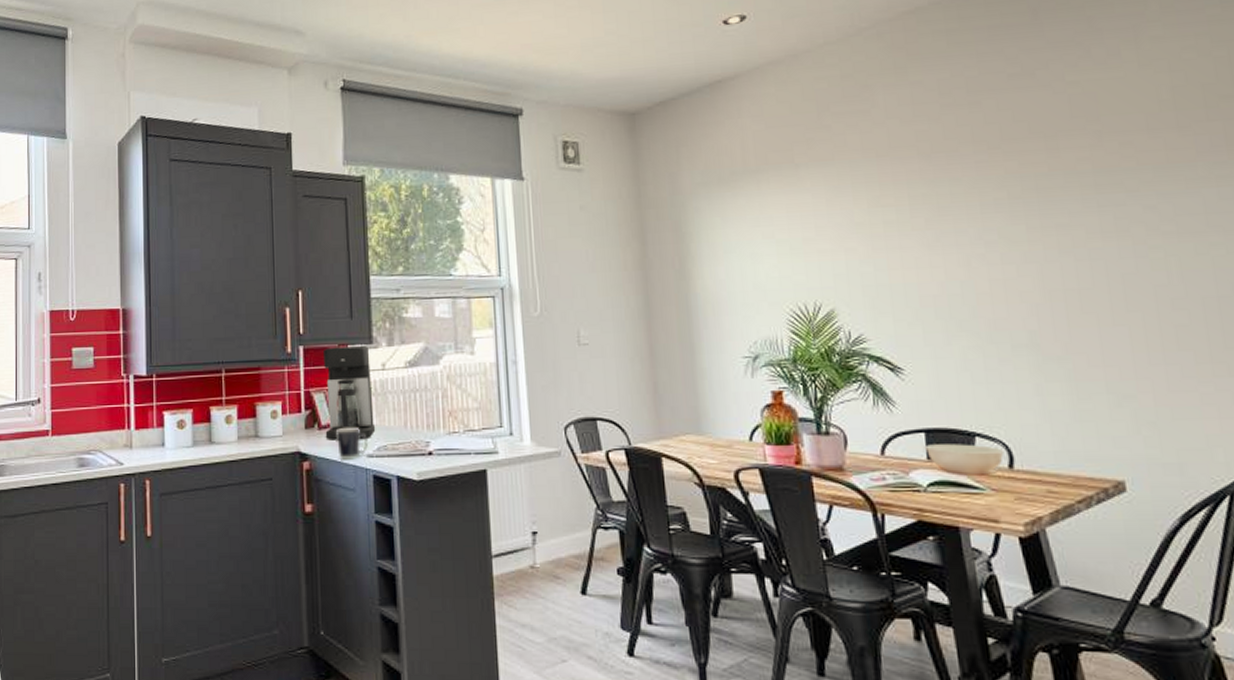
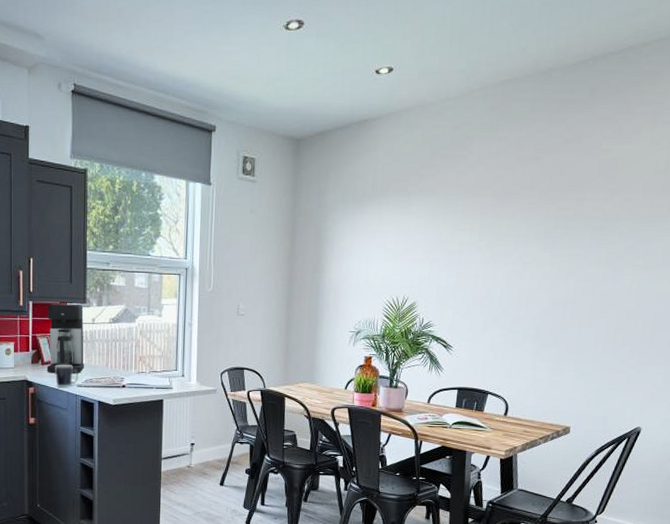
bowl: present [926,444,1005,476] -> none [456,398,504,419]

